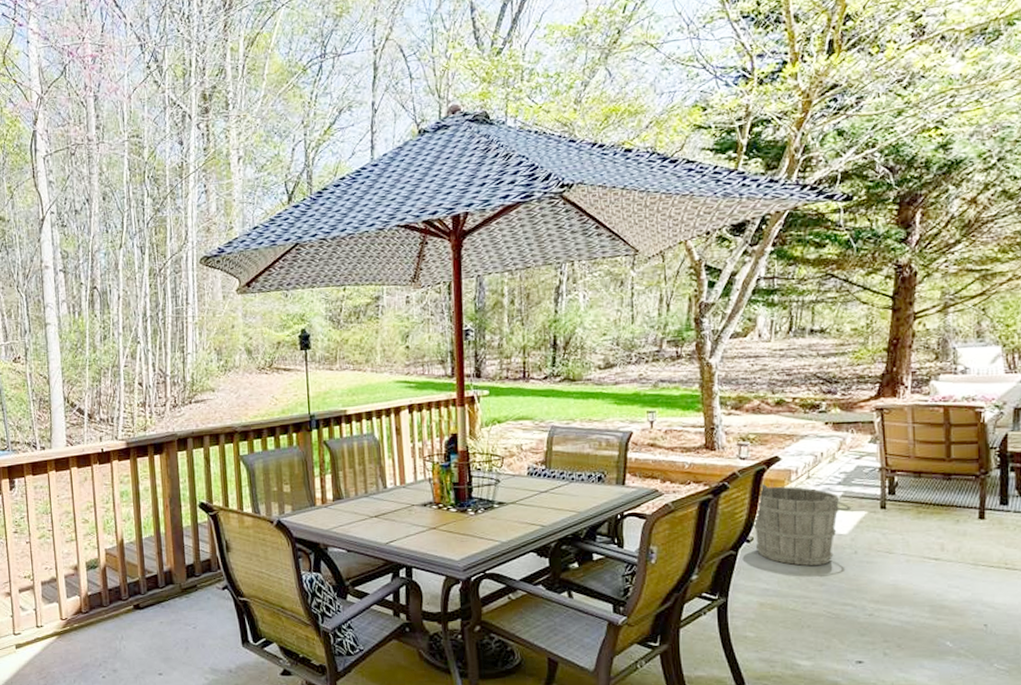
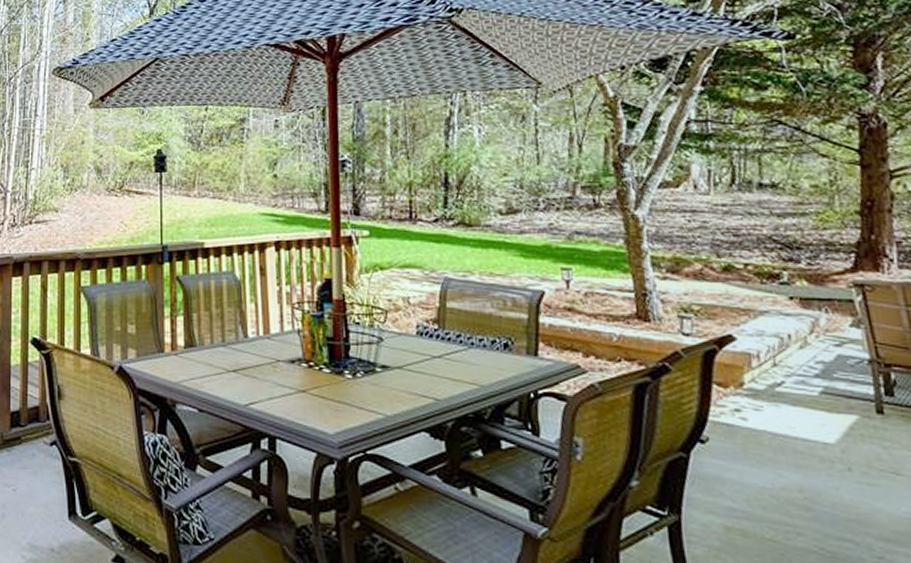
bucket: present [753,484,852,566] -> none [706,369,837,482]

